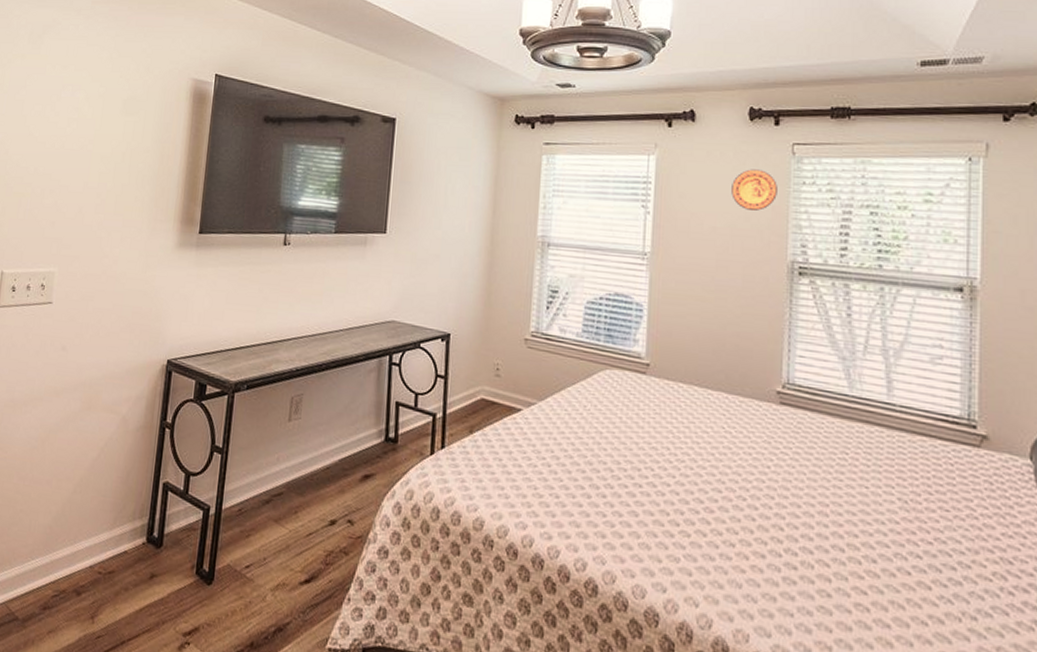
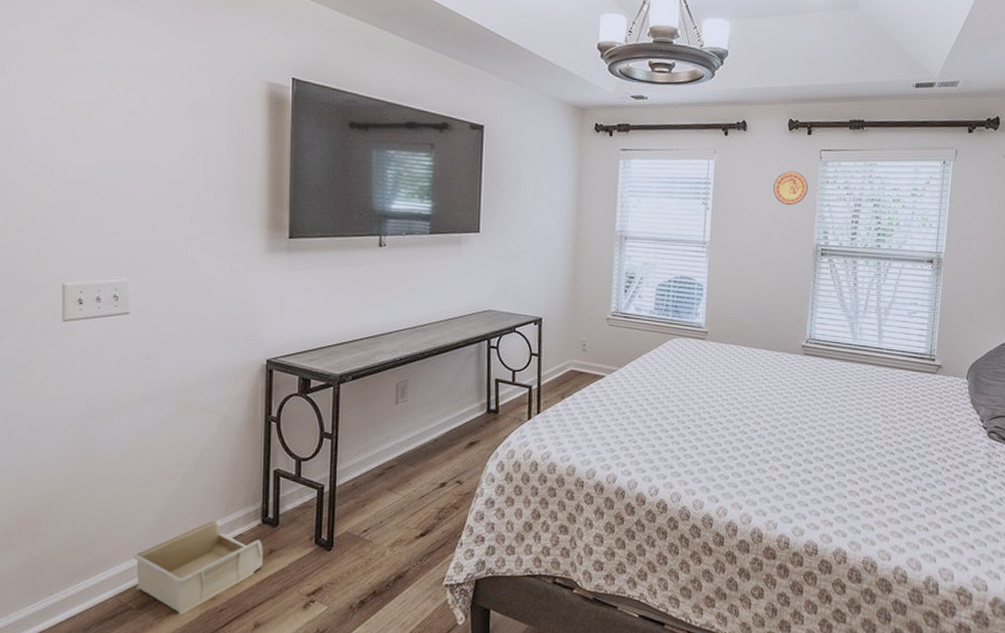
storage bin: none [24,531,145,636] -> present [133,520,263,615]

